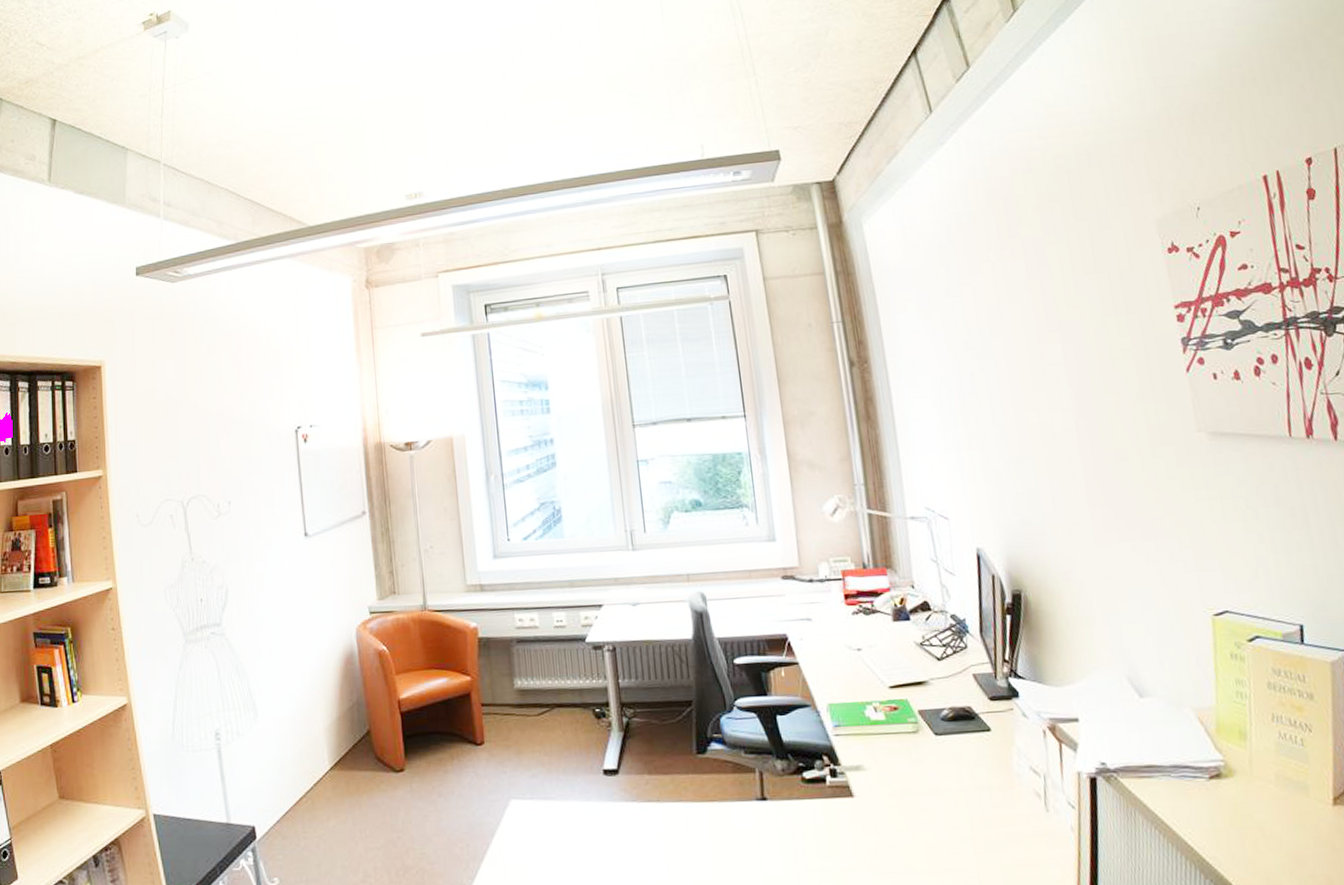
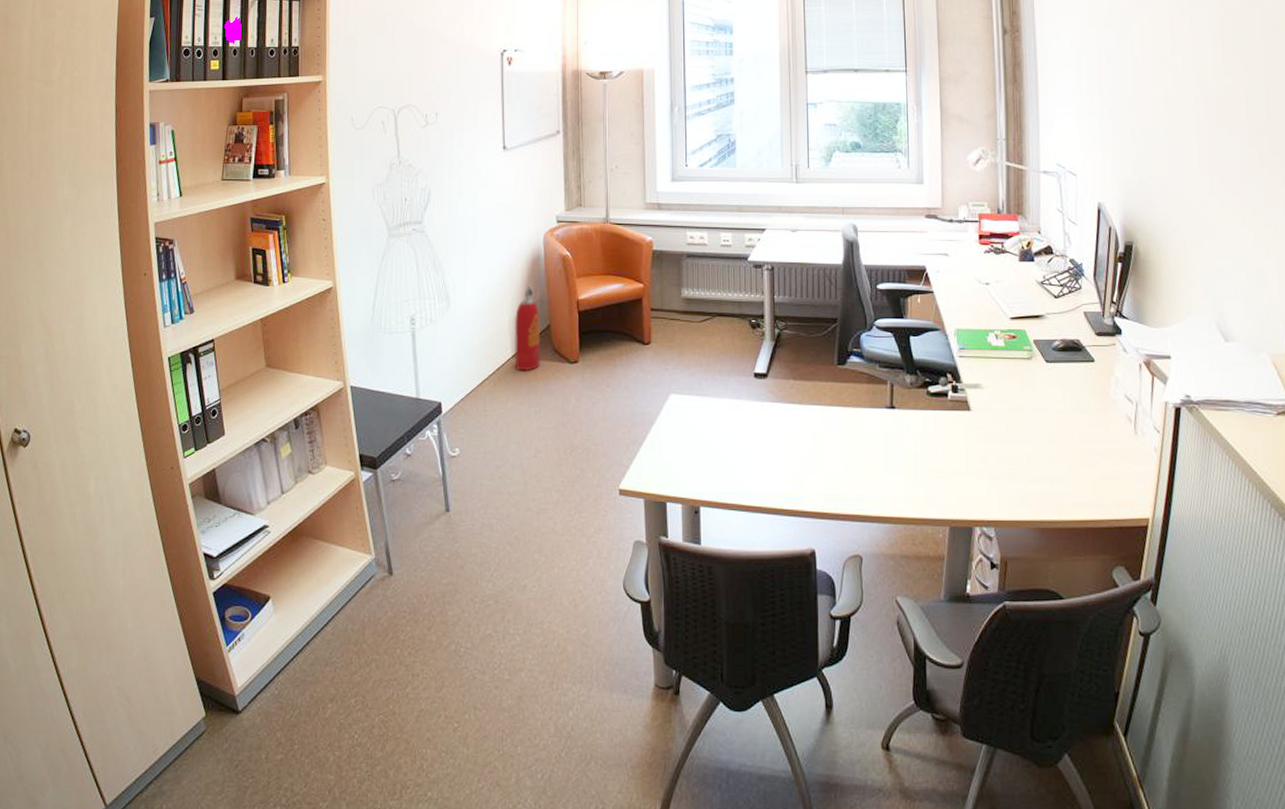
fire extinguisher: none [329,689,362,785] -> present [514,287,541,371]

